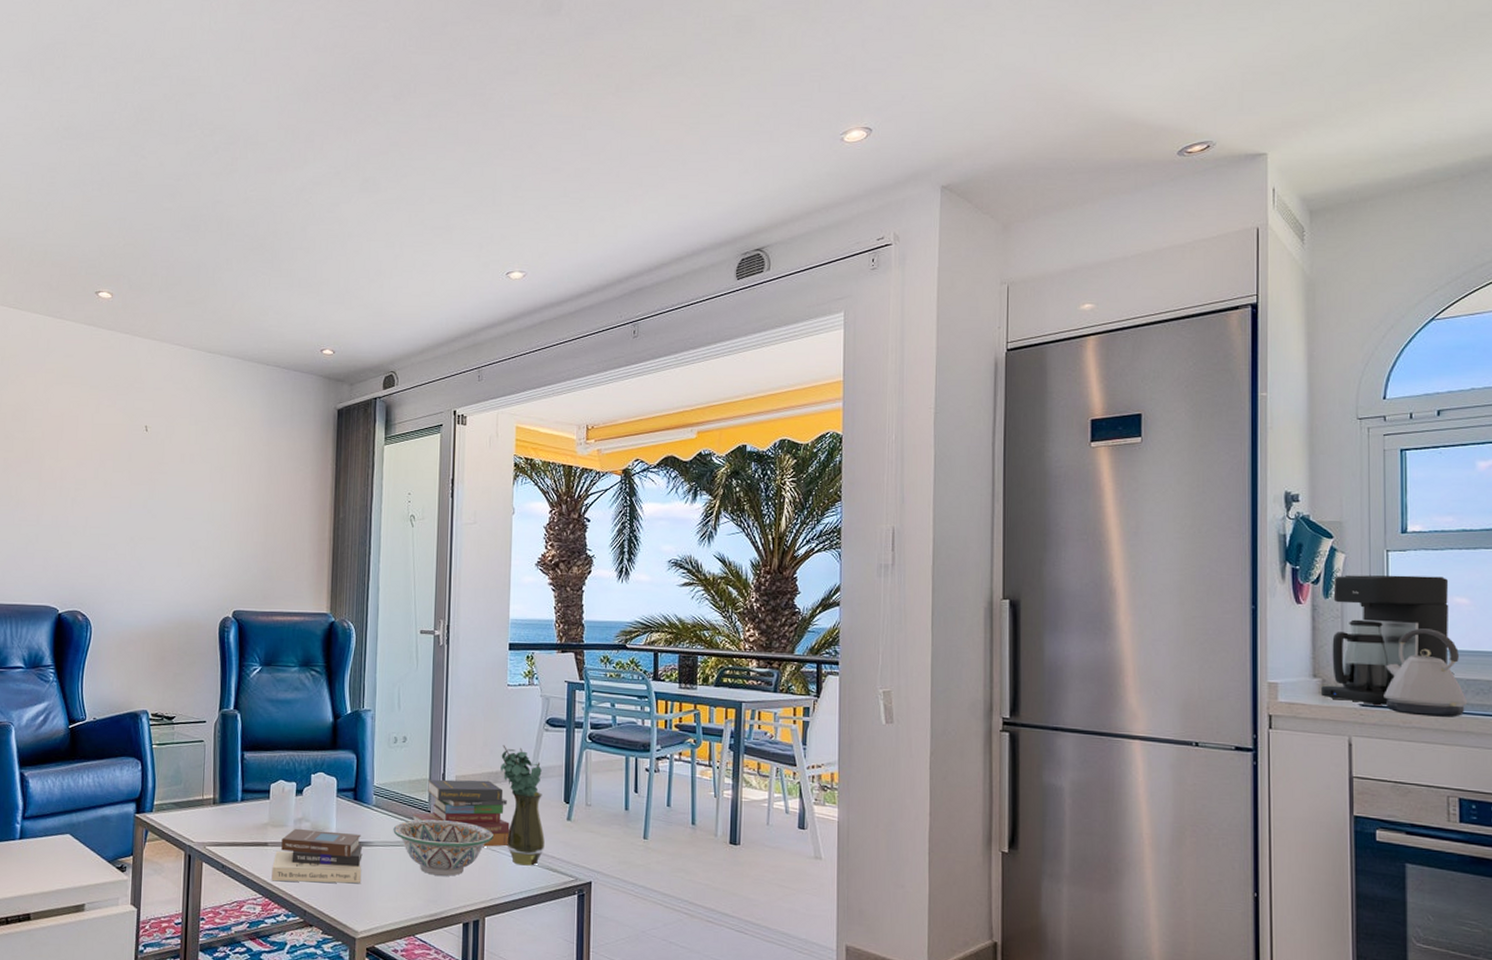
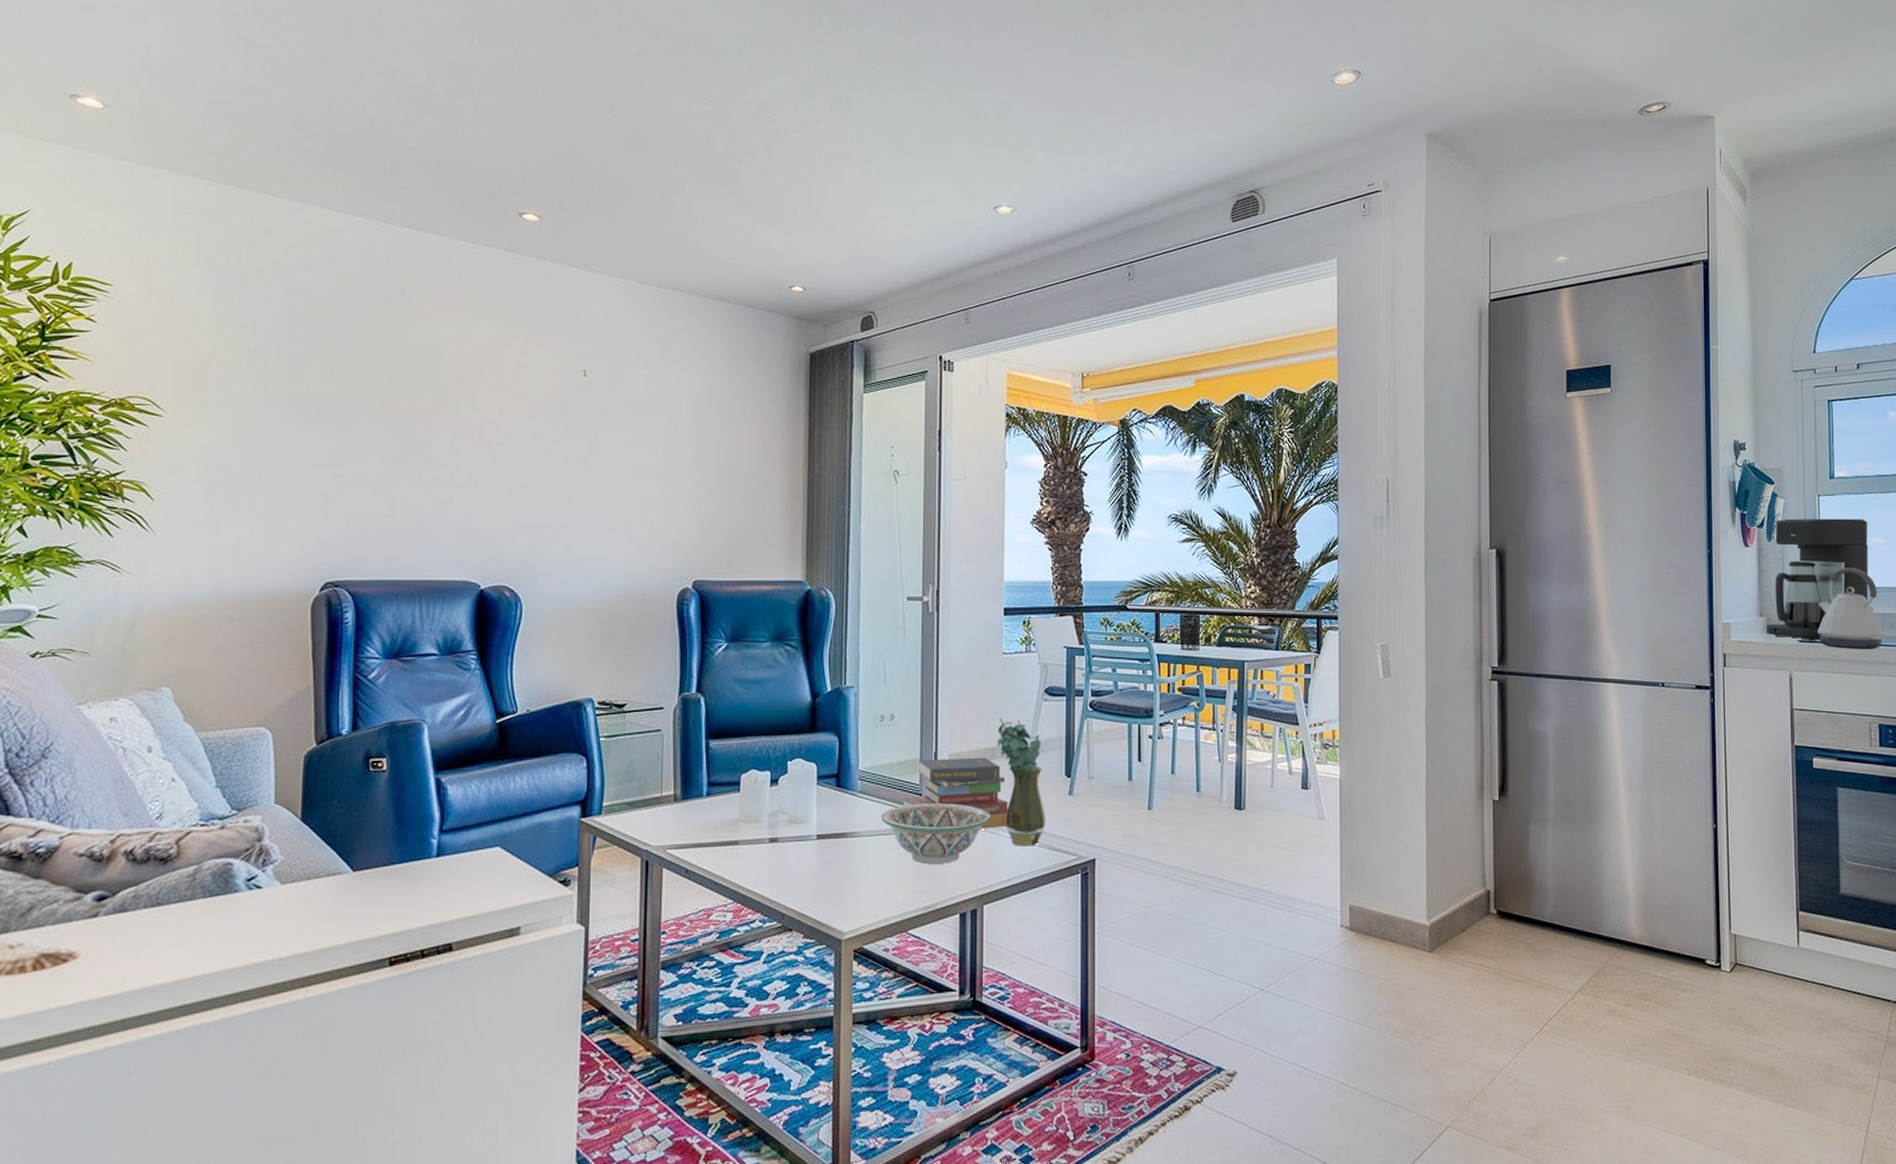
books: present [271,828,363,884] -> none [744,822,848,884]

